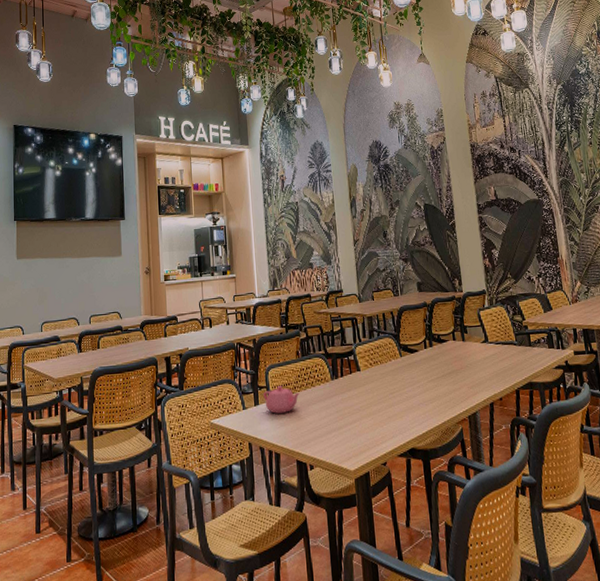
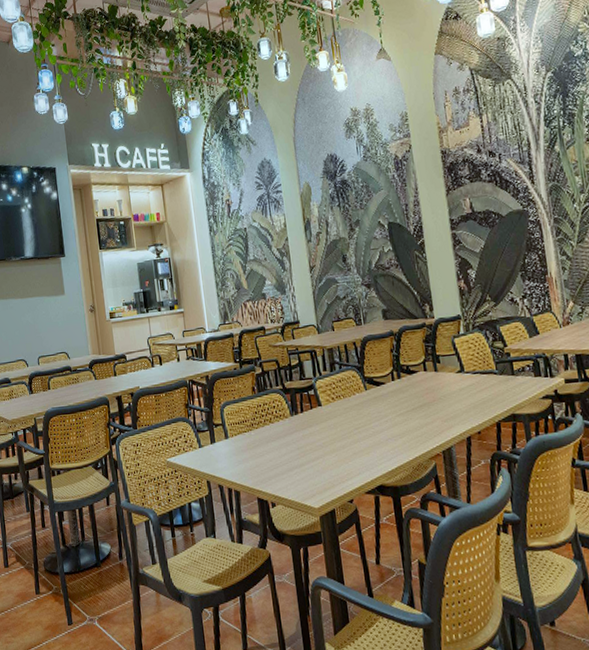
teapot: present [263,385,300,414] -> none [219,422,258,451]

